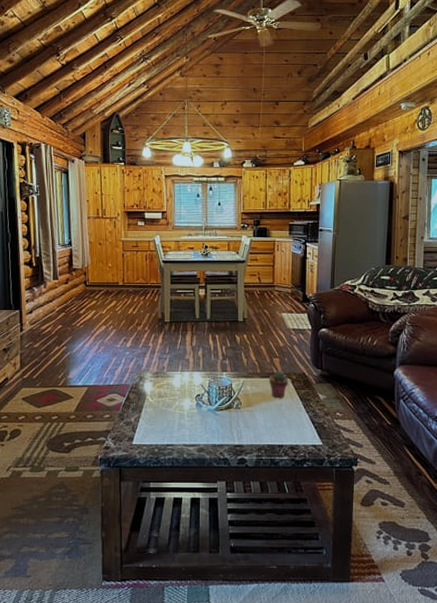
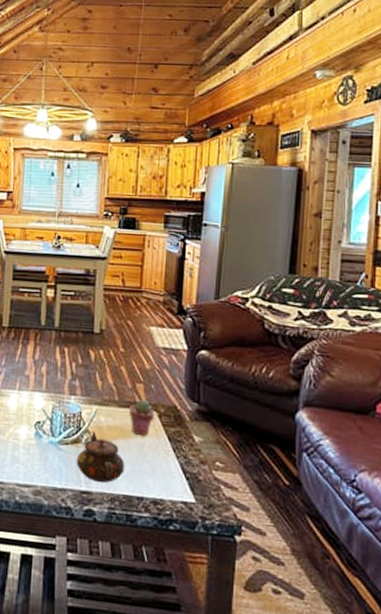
teapot: none [229,398,268,437] -> present [76,431,125,483]

